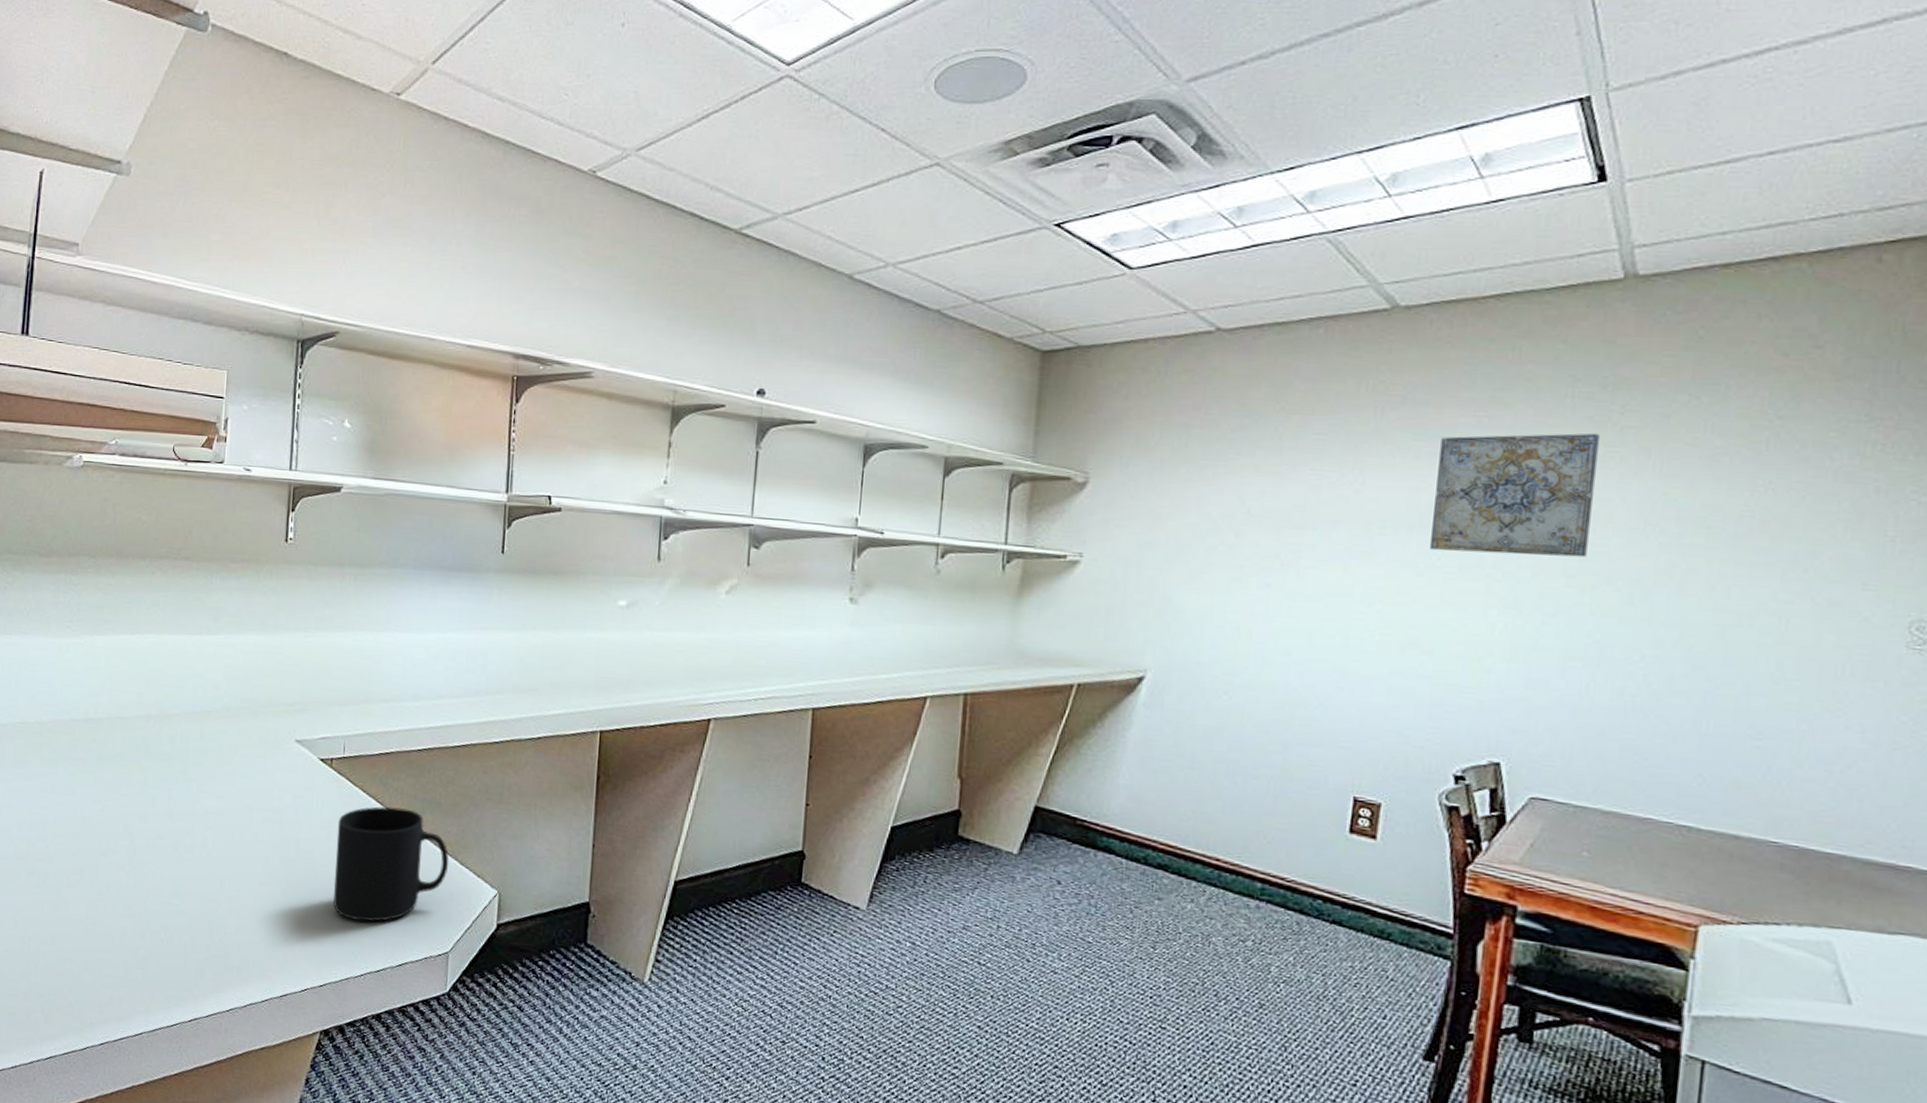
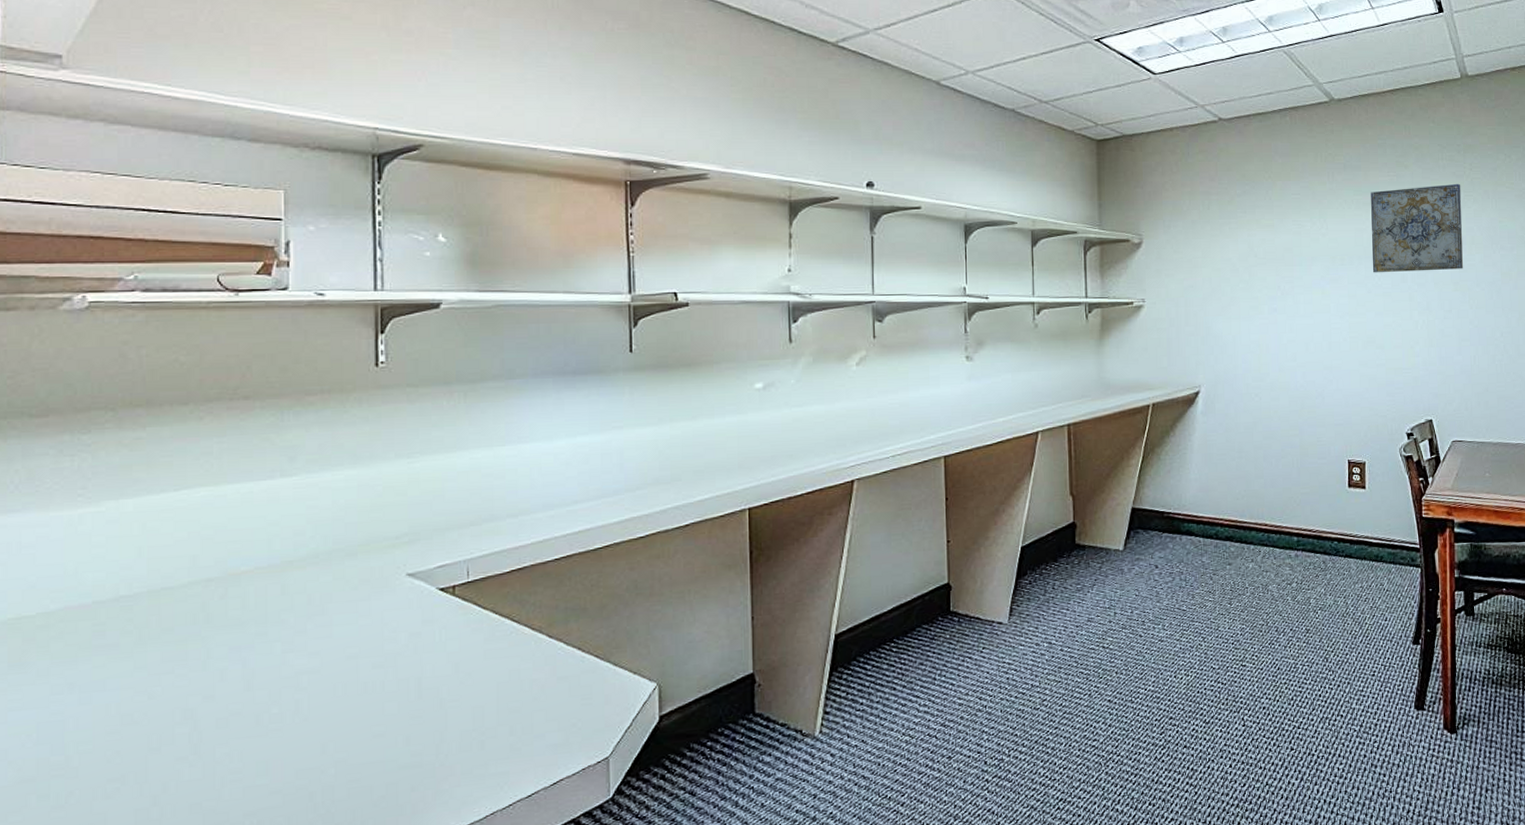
mug: present [333,806,449,922] -> none [467,621,601,750]

